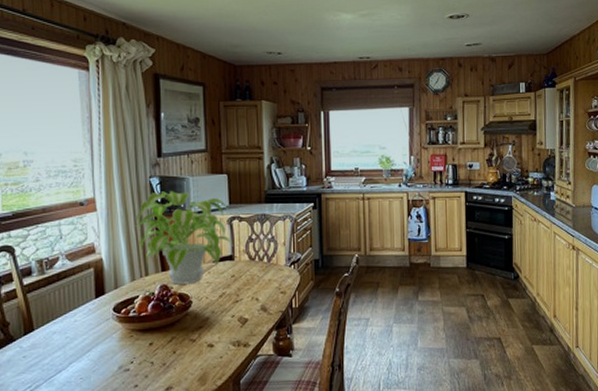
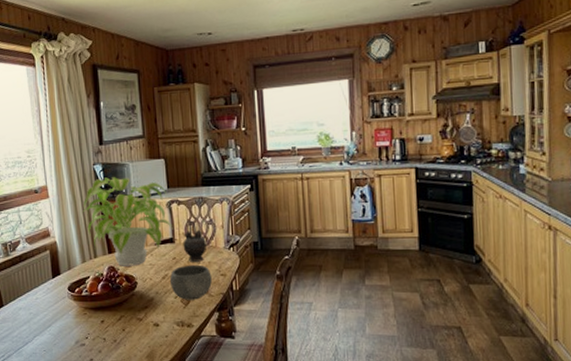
bowl: none [228,282,271,319] -> present [170,264,212,300]
teapot: none [243,237,268,280] -> present [183,220,207,262]

